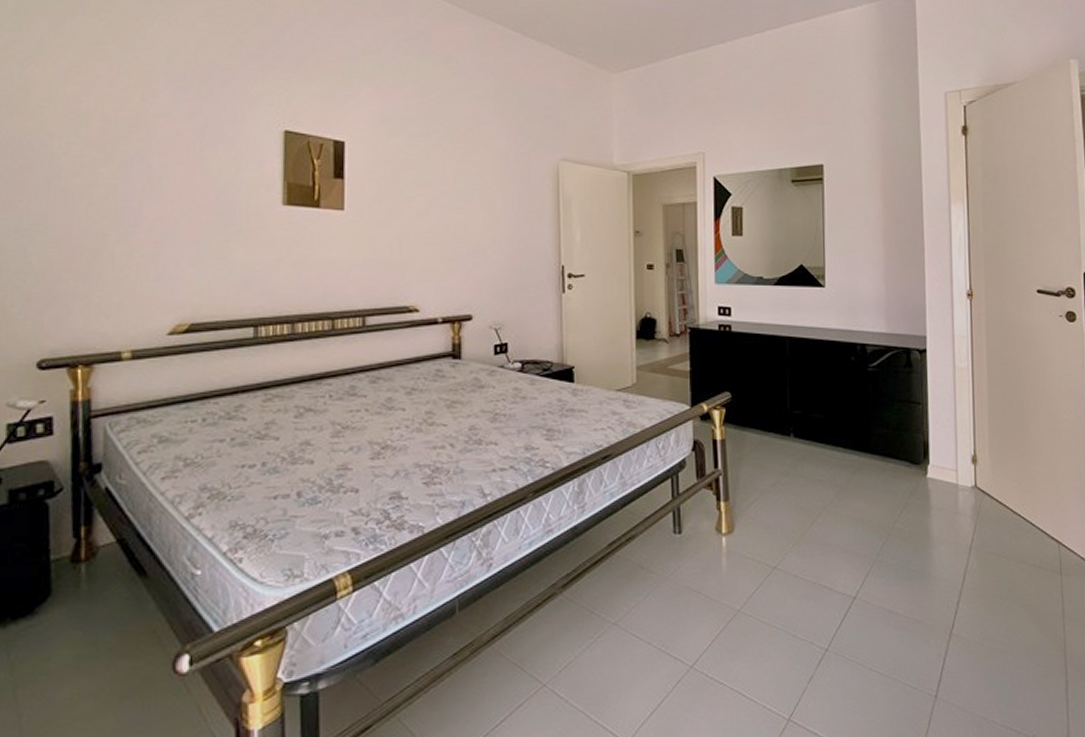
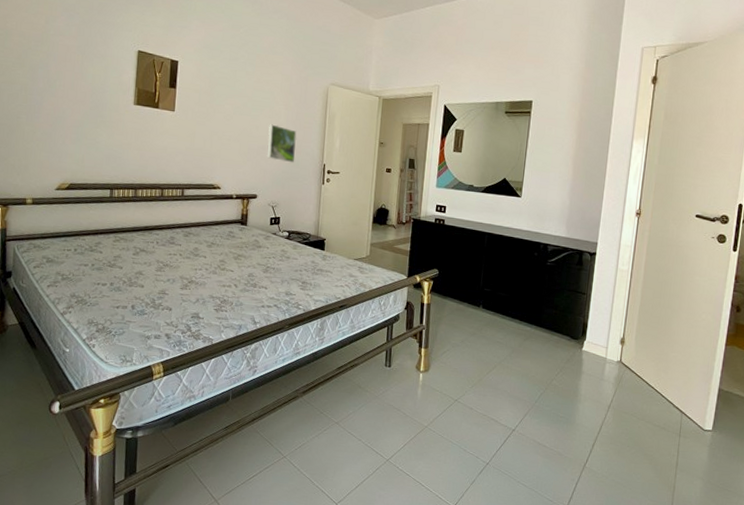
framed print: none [481,218,522,268] -> present [266,124,297,163]

